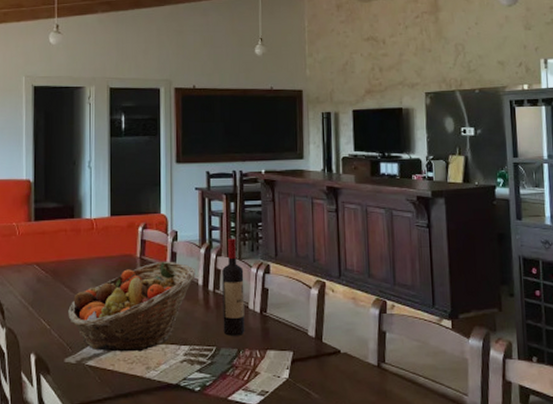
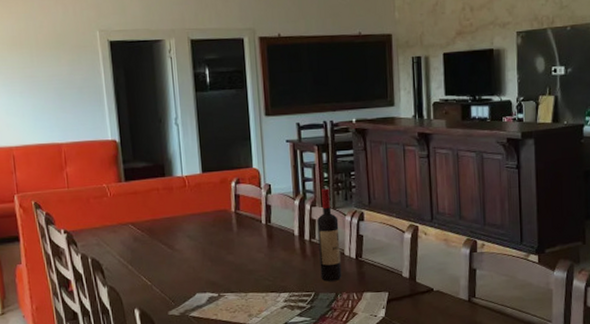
fruit basket: present [68,261,196,352] -> none [167,214,291,303]

